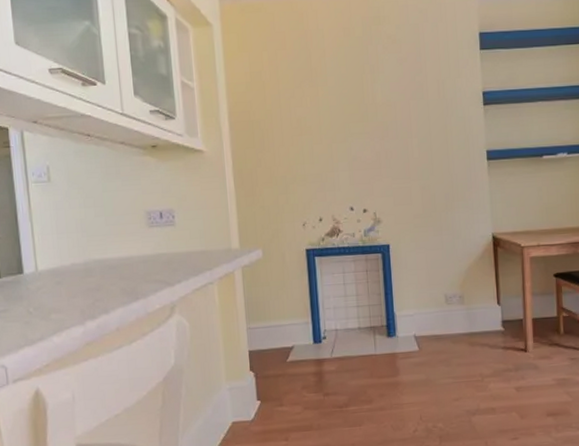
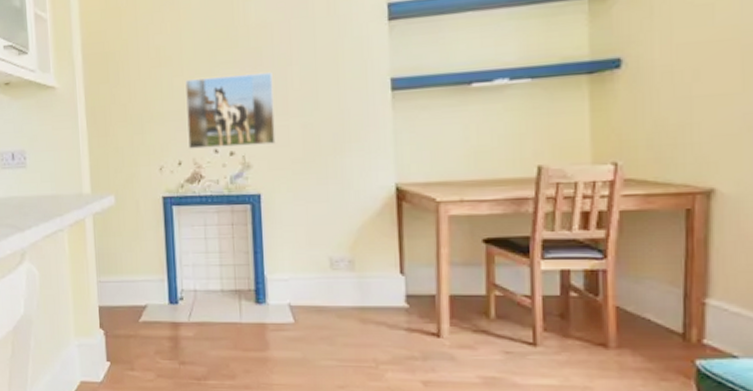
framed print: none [324,143,401,207] -> present [185,72,276,149]

